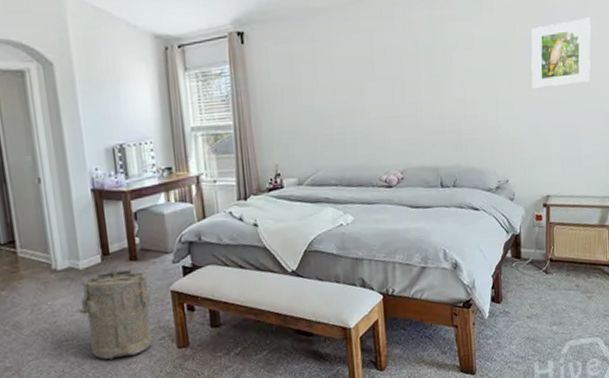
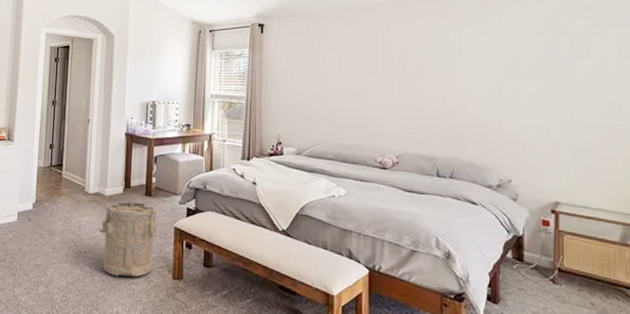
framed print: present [531,18,591,90] -> none [540,36,610,97]

